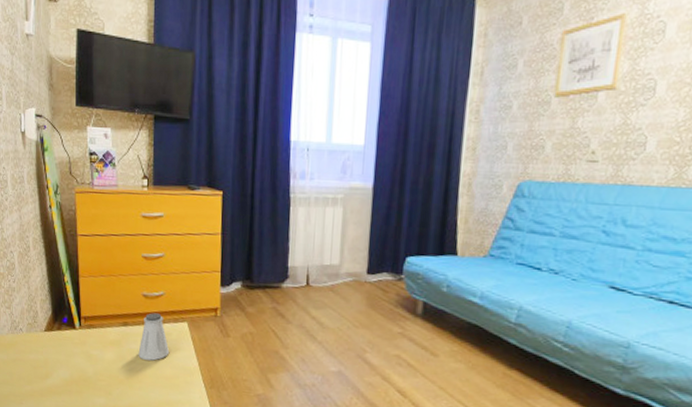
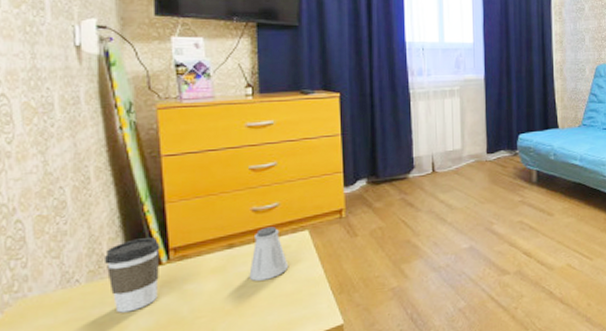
coffee cup: none [38,303,75,363] -> present [105,236,160,313]

